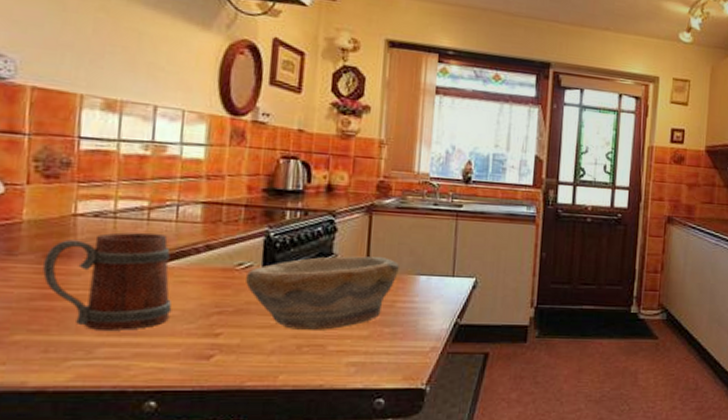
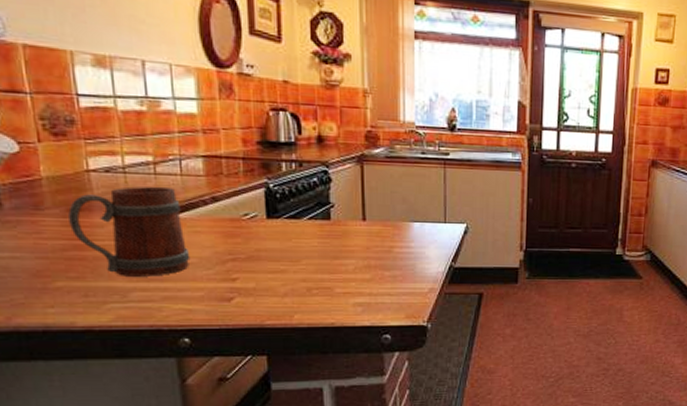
bowl: present [246,256,399,330] -> none [253,205,393,274]

